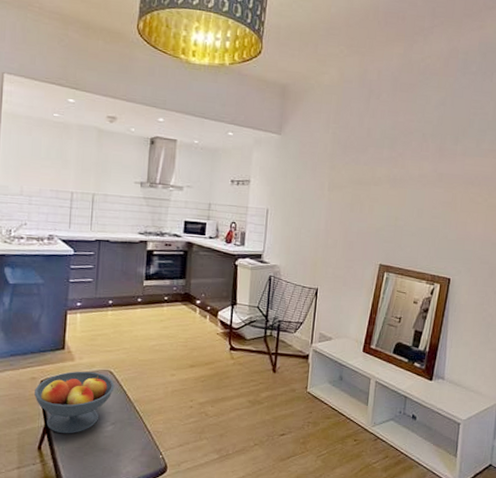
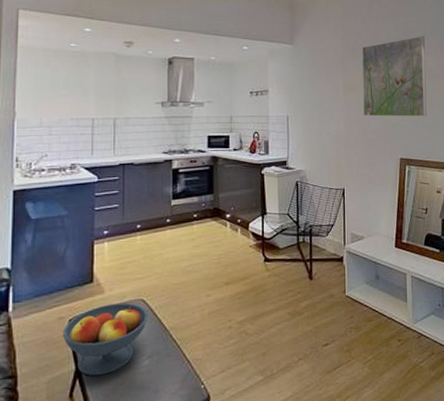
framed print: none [346,137,423,225] -> present [362,36,427,117]

